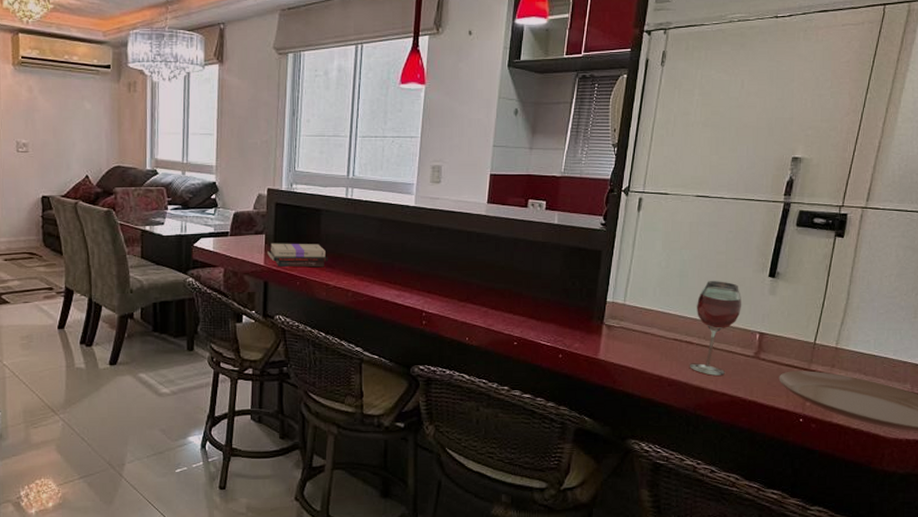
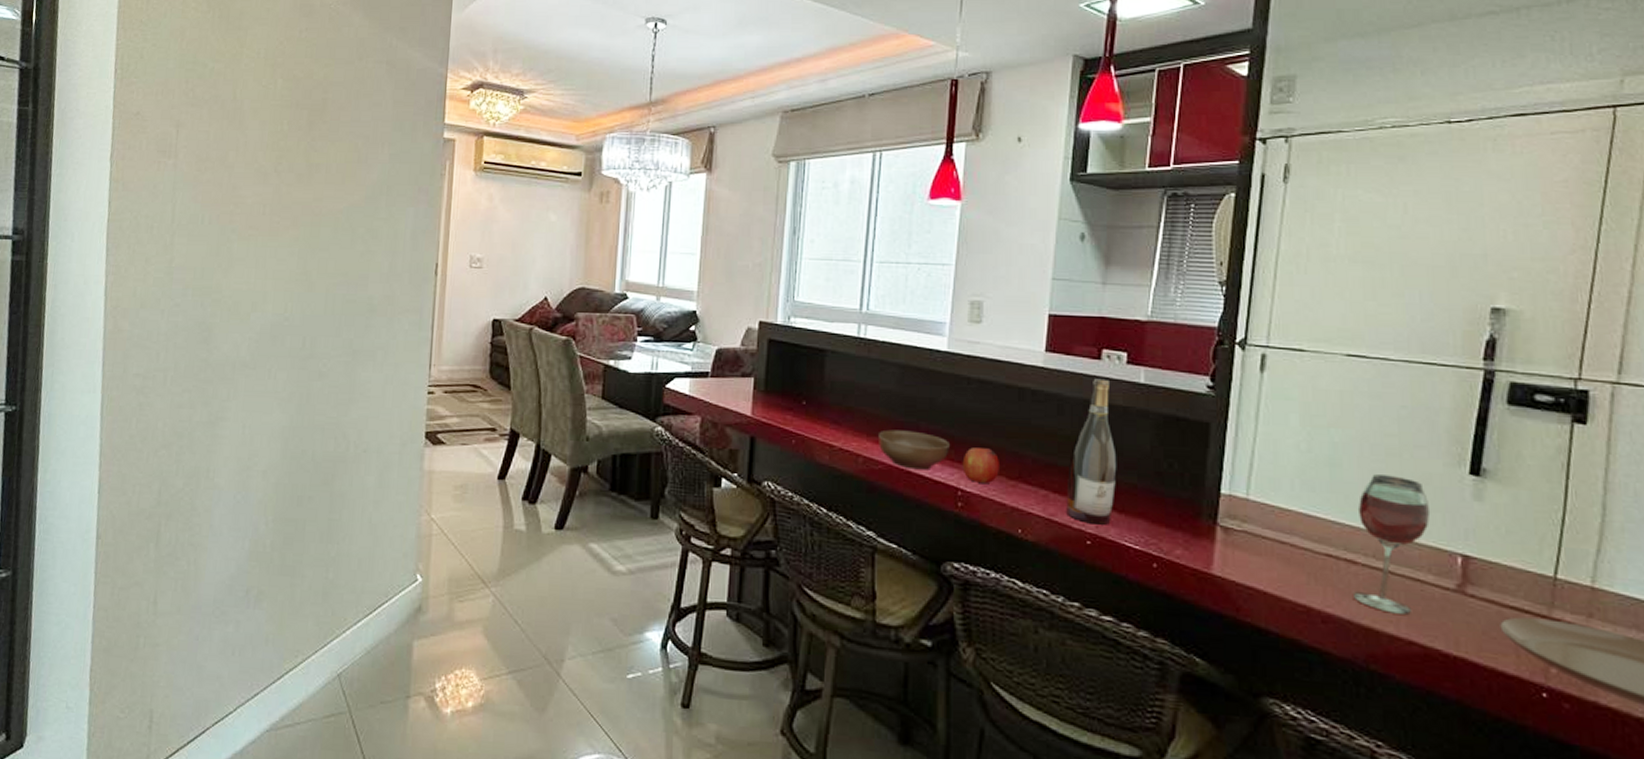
books: present [267,243,328,268] -> none [756,389,833,423]
bowl: none [362,269,417,299] -> present [877,429,950,470]
fruit: none [426,279,454,305] -> present [962,447,1001,483]
wine bottle: none [500,222,537,330] -> present [1066,378,1117,525]

